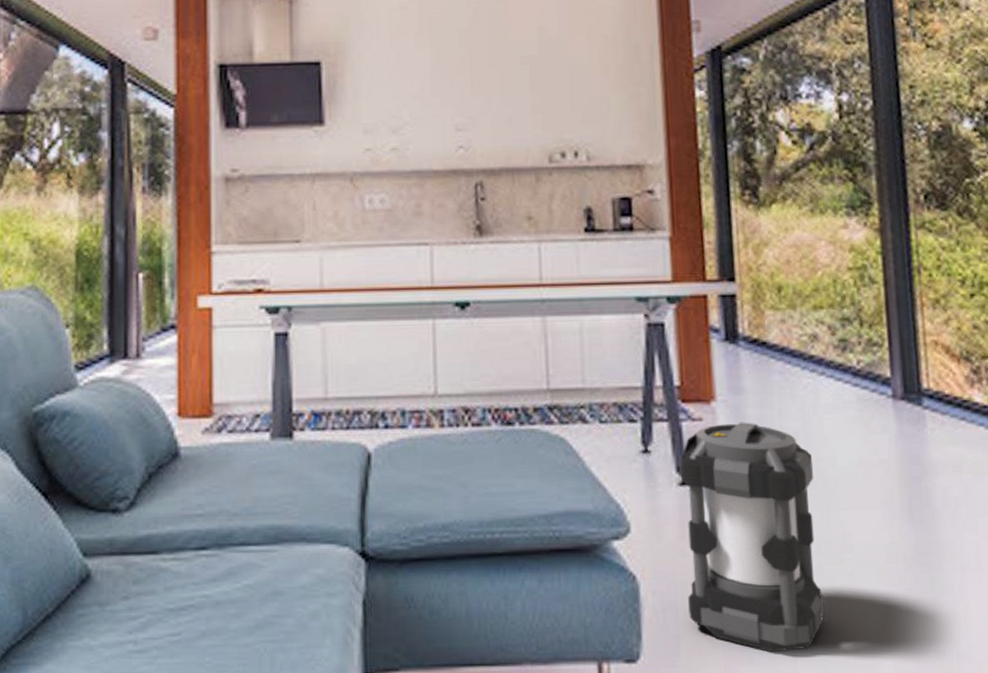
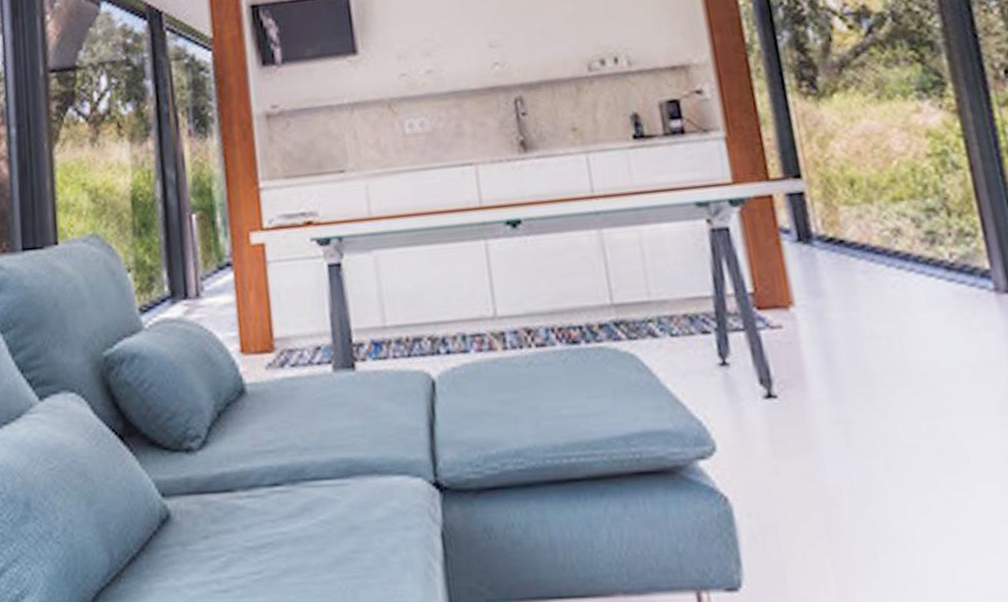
lantern: present [680,422,825,653] -> none [763,327,946,577]

